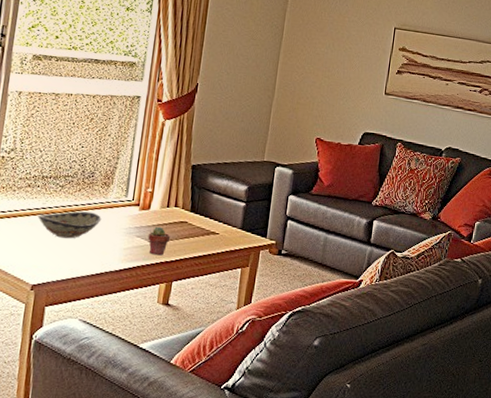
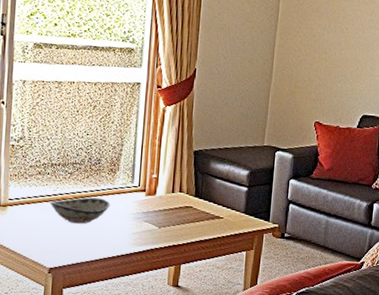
potted succulent: present [148,226,171,256] -> none [155,211,177,240]

